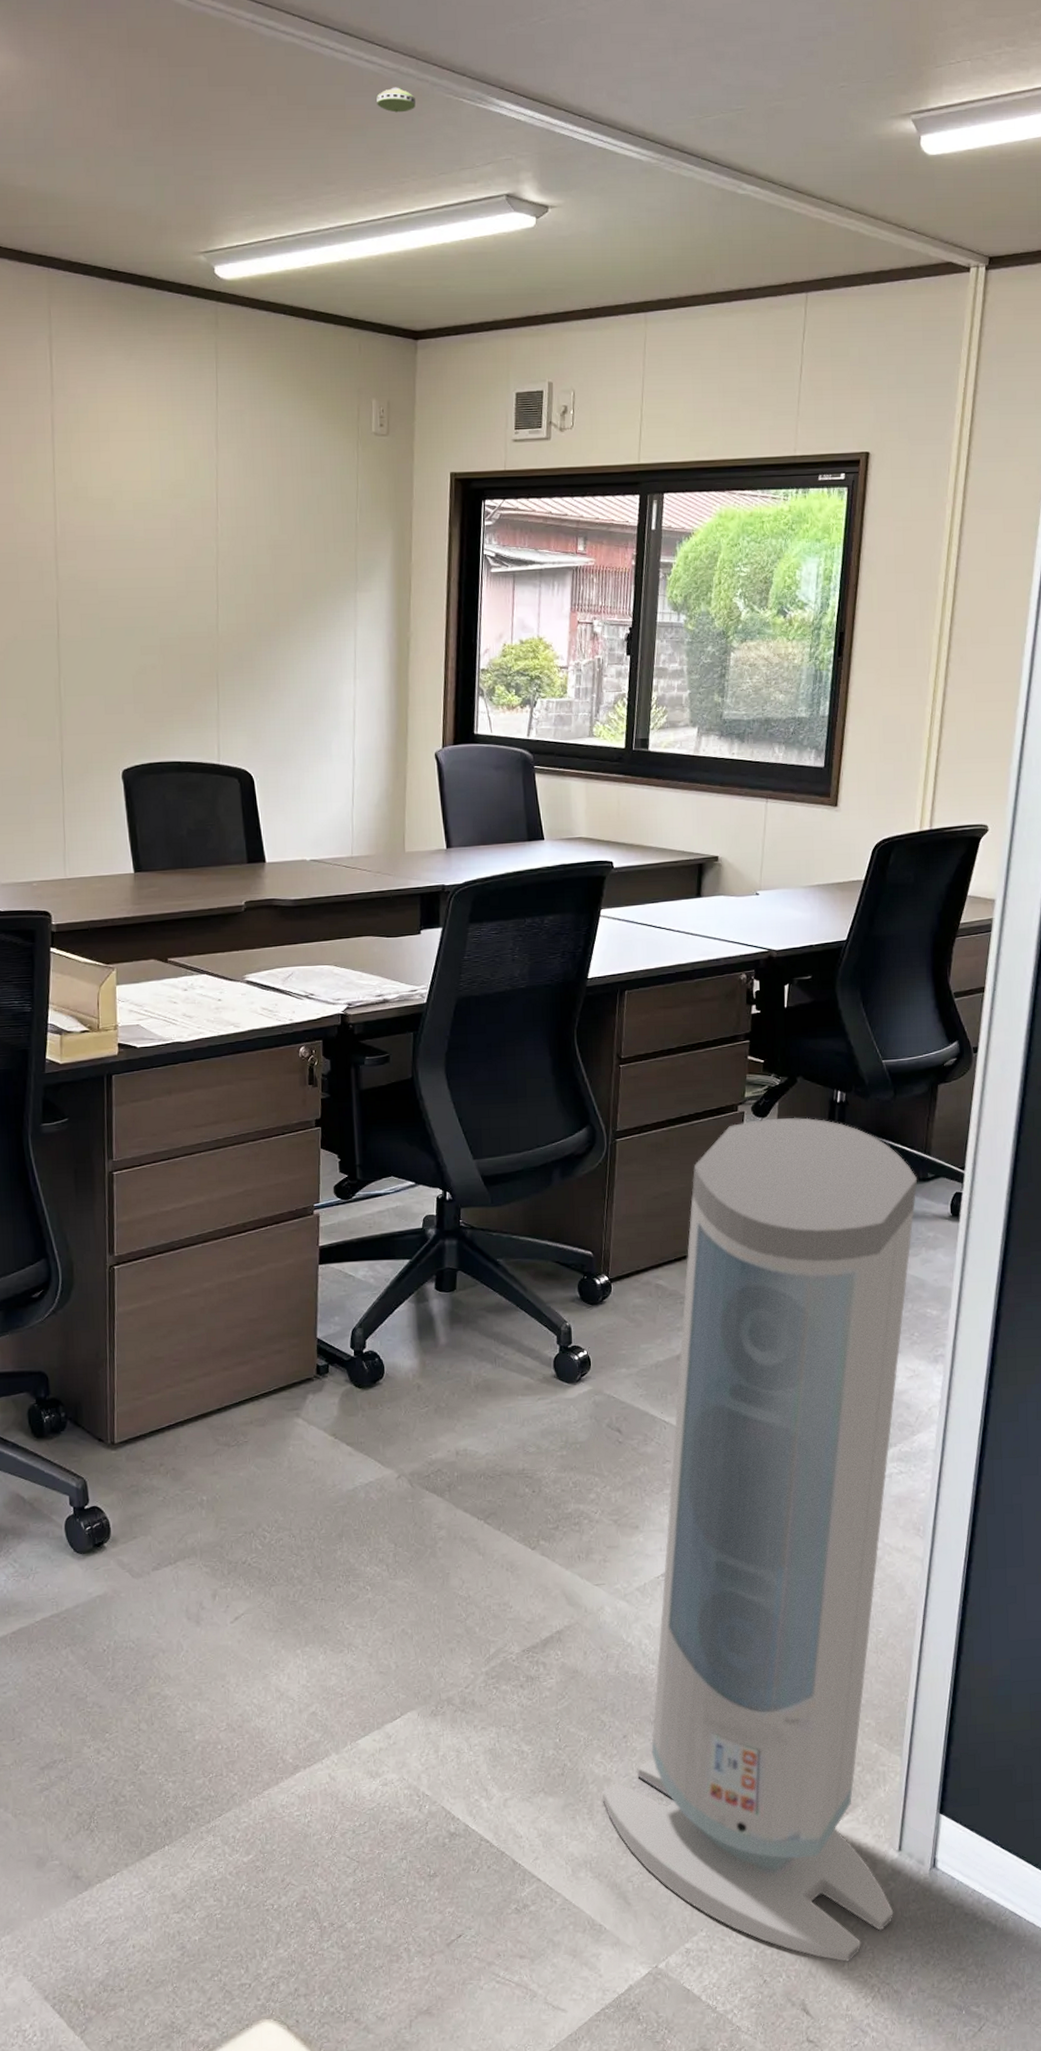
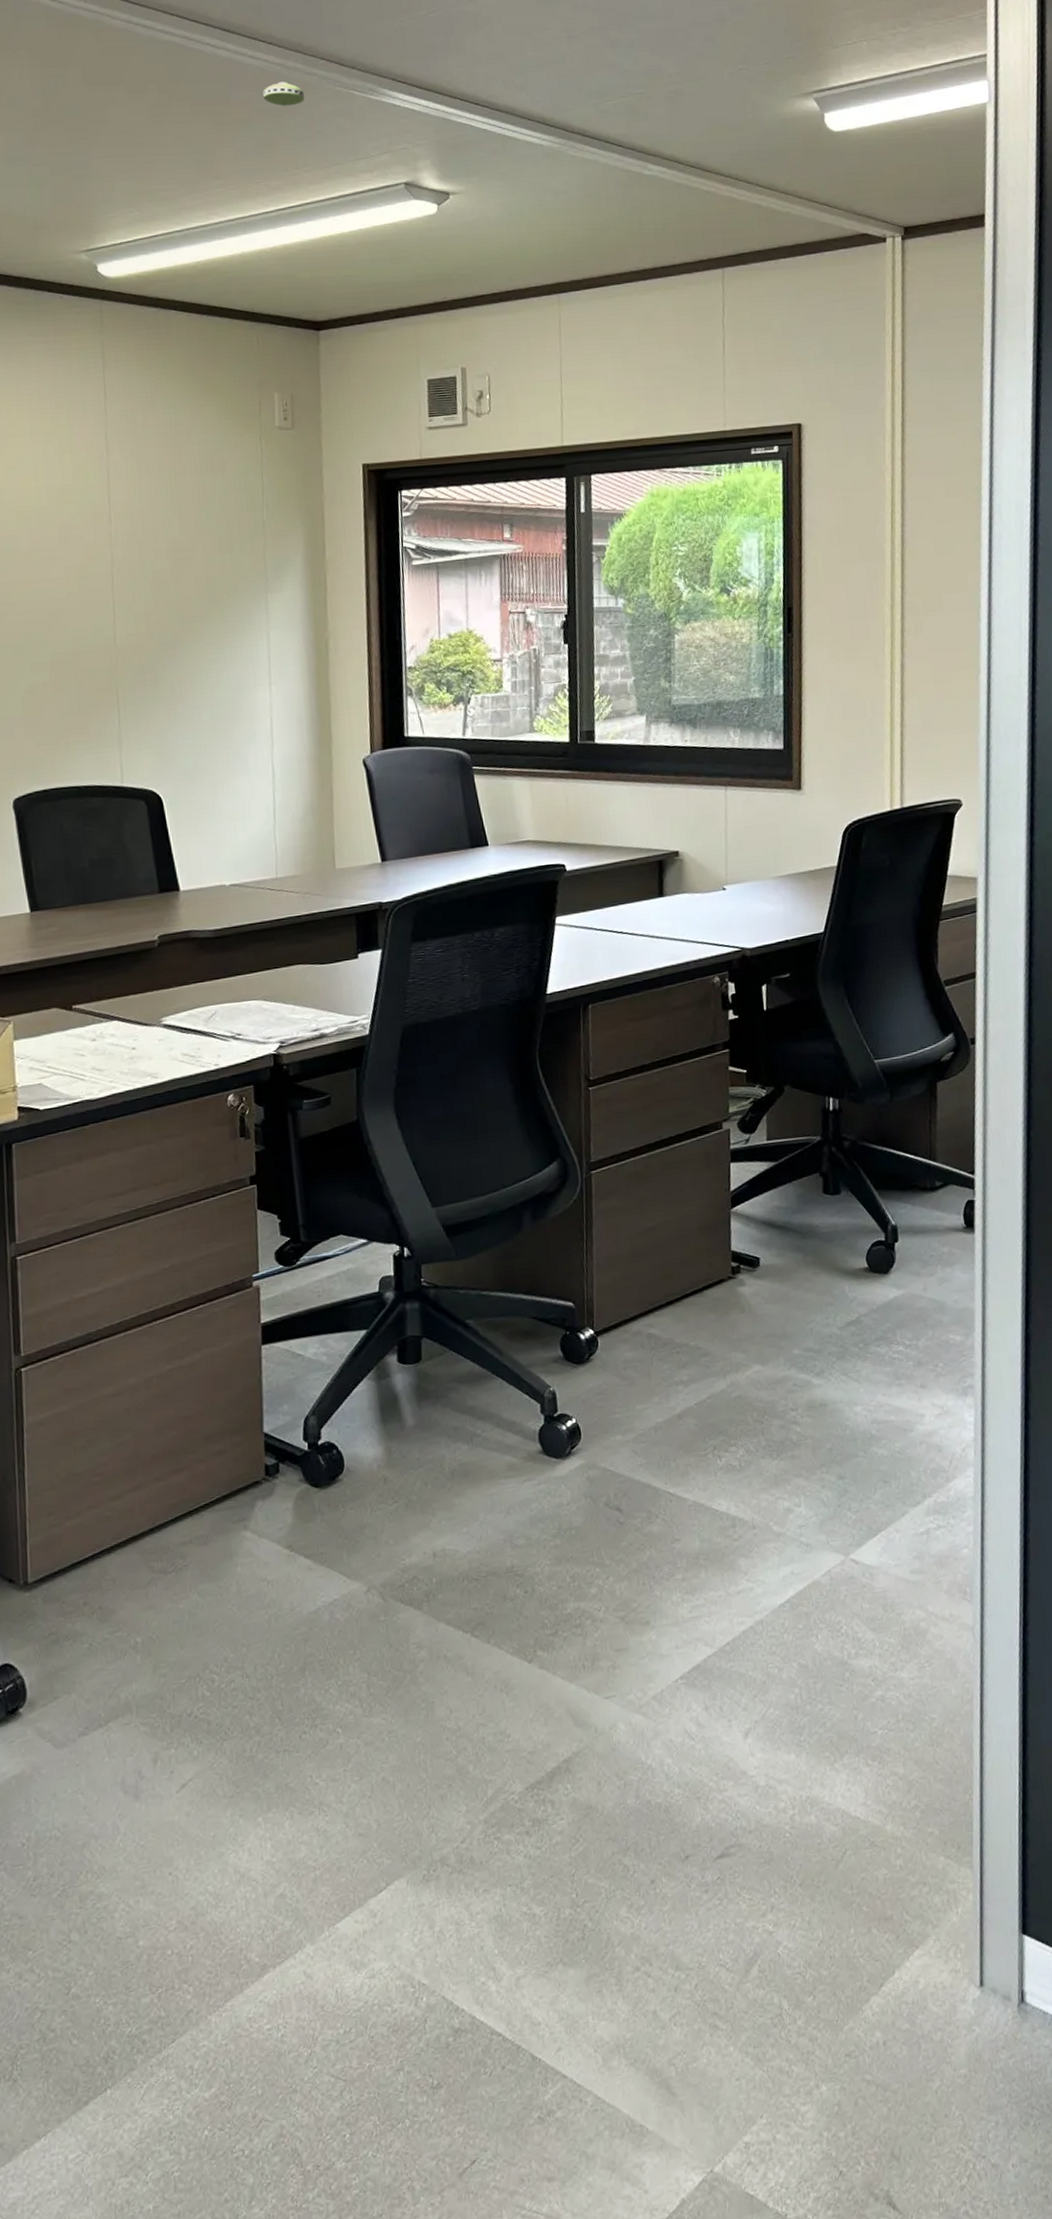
air purifier: present [602,1117,918,1963] -> none [631,1130,983,2136]

